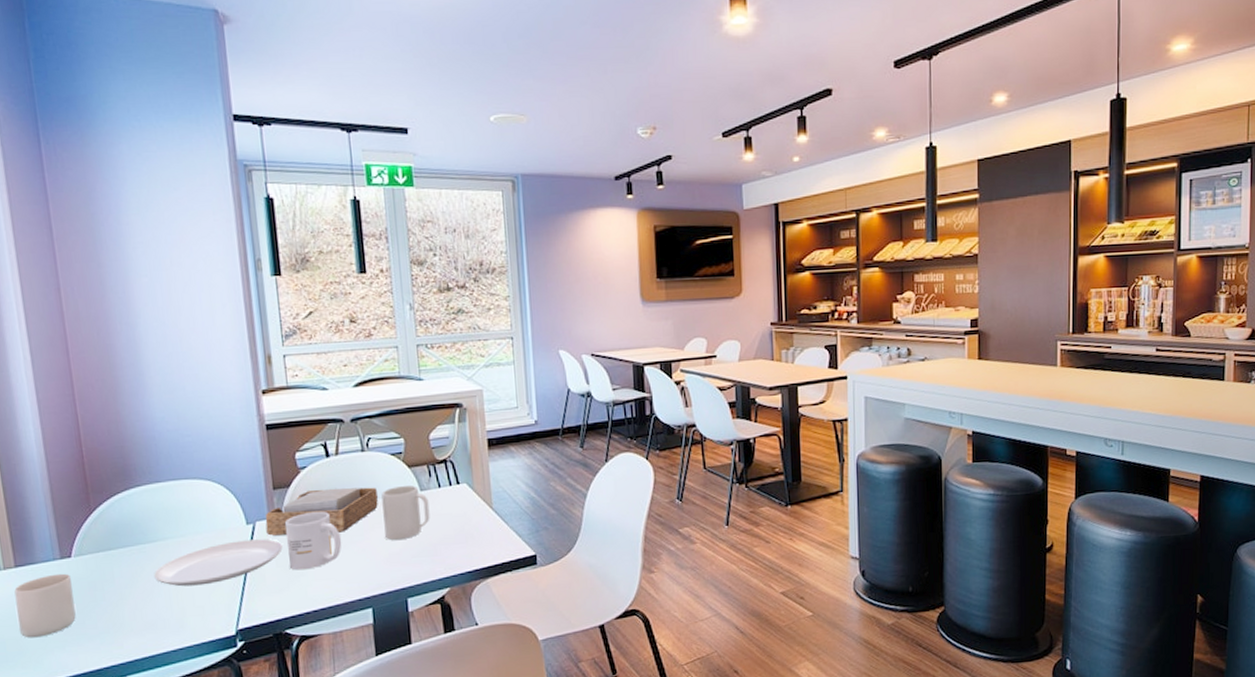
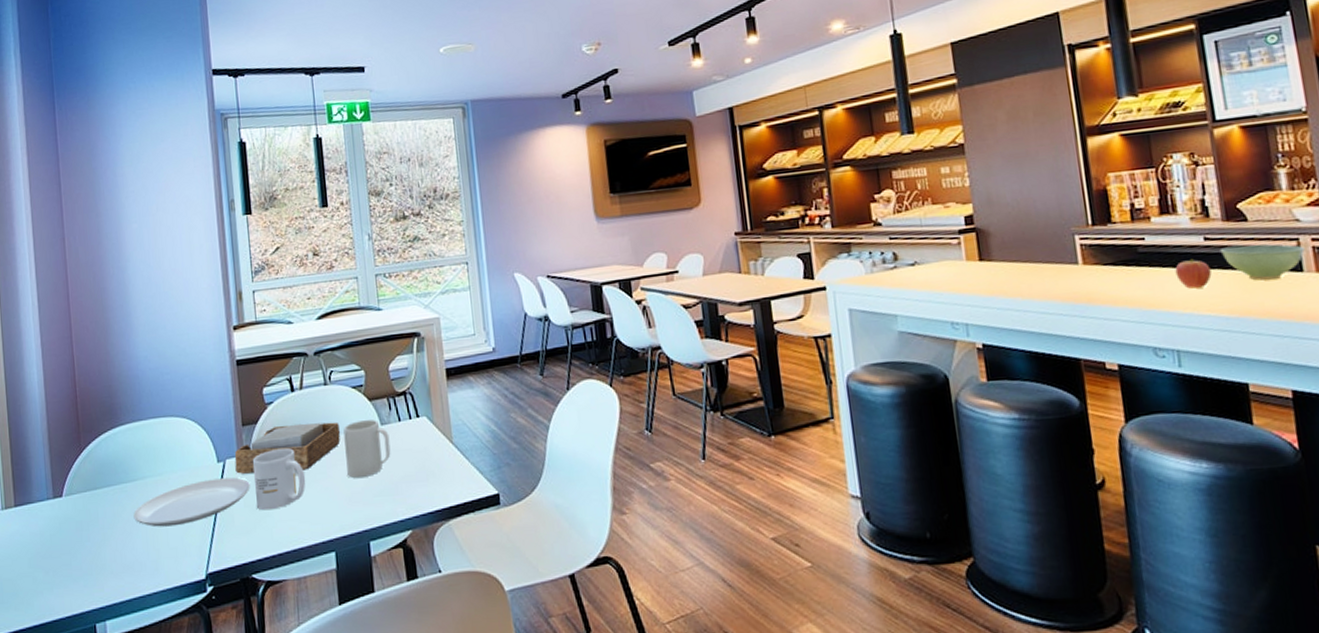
cup: present [14,573,76,638] -> none [13,513,64,579]
fruit: none [1130,366,1157,391] -> present [1175,258,1212,289]
bowl: none [1166,357,1228,386] -> present [1219,244,1305,281]

